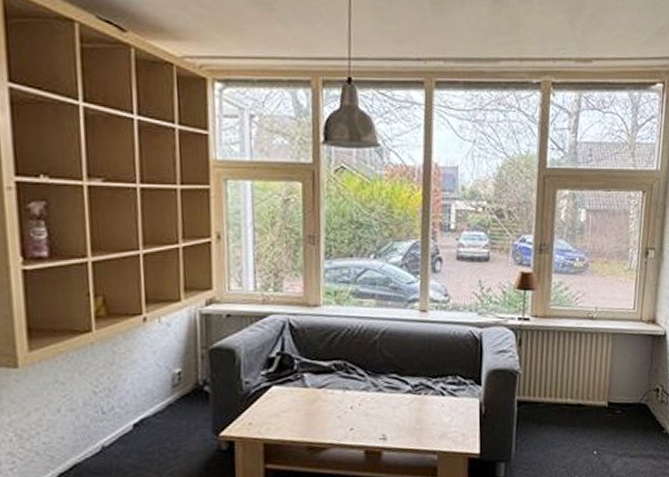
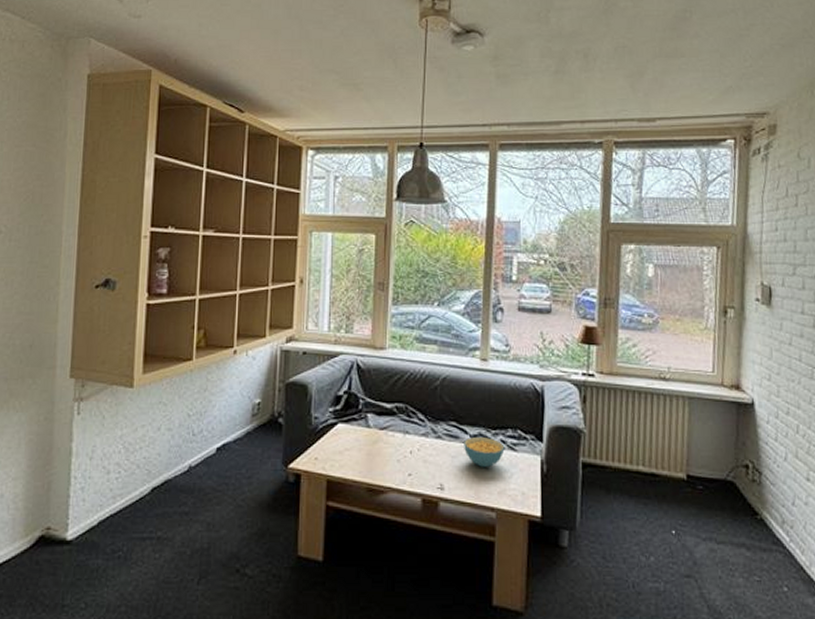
cereal bowl: none [405,385,445,416] -> present [464,436,505,468]

